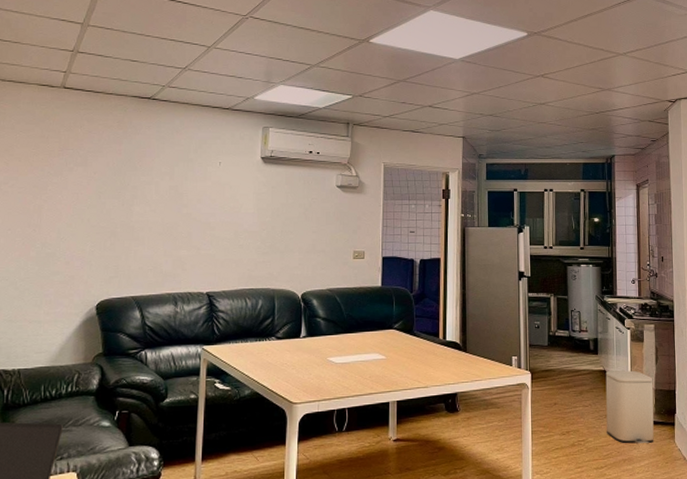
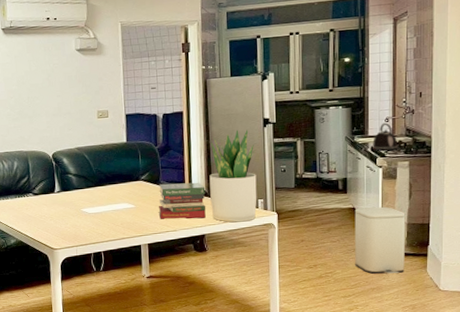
books: none [410,334,460,375] -> present [158,182,206,219]
planter: none [464,281,511,381] -> present [209,129,257,223]
kettle: none [621,284,644,313] -> present [373,122,398,151]

